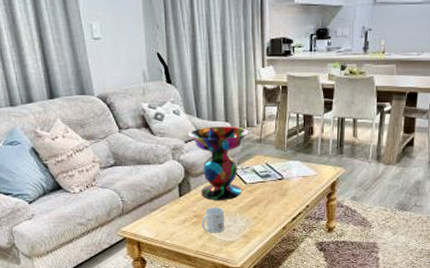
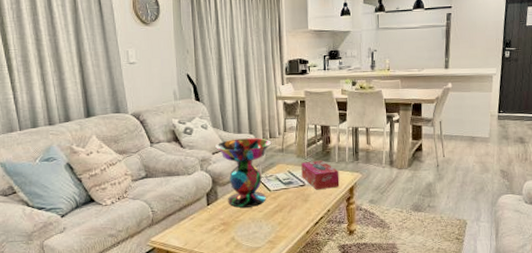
mug: present [201,207,225,233] -> none [228,214,251,240]
tissue box: none [280,153,321,184] -> present [301,160,340,190]

